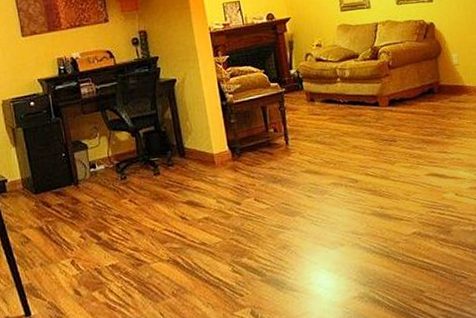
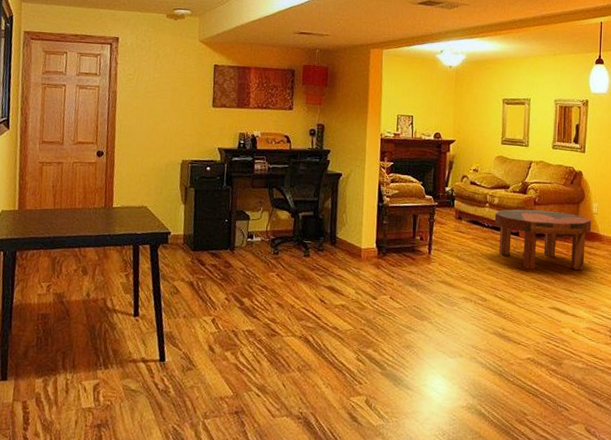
coffee table: none [348,70,456,139] -> present [494,209,592,271]

